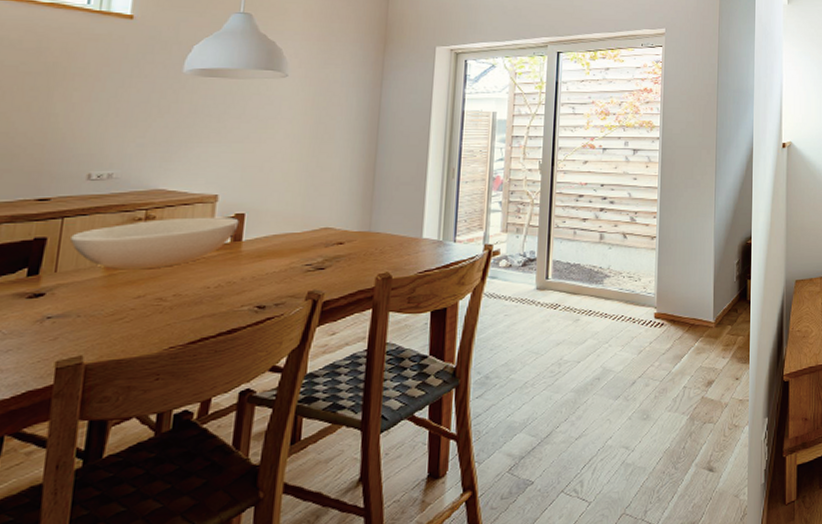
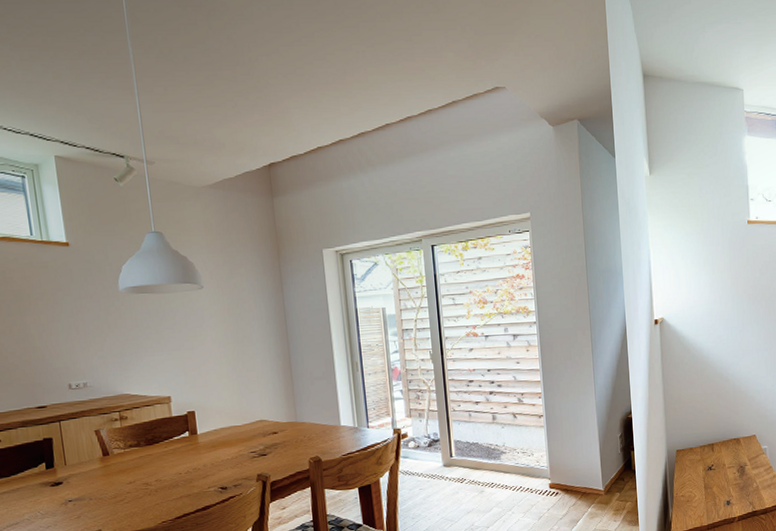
bowl: present [70,217,239,270] -> none [69,415,192,462]

